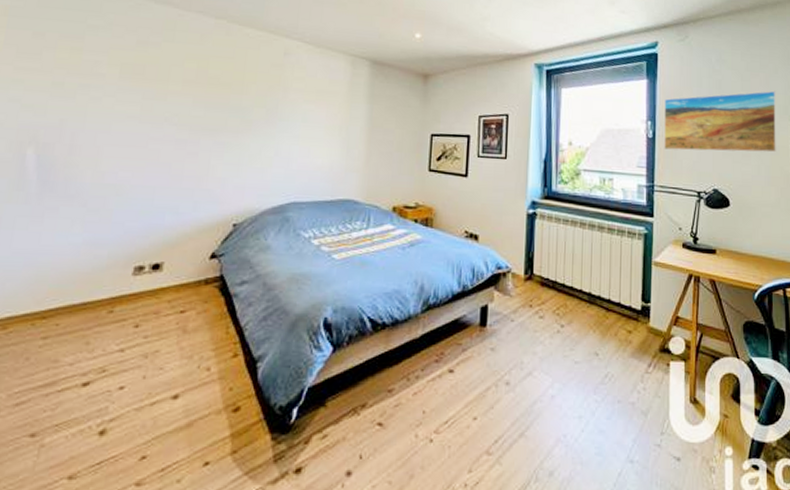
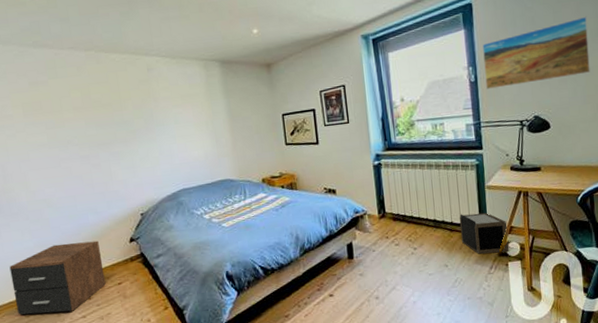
nightstand: none [32,245,170,340] -> present [9,240,106,316]
storage cube: none [617,291,673,347] -> present [459,212,510,254]

